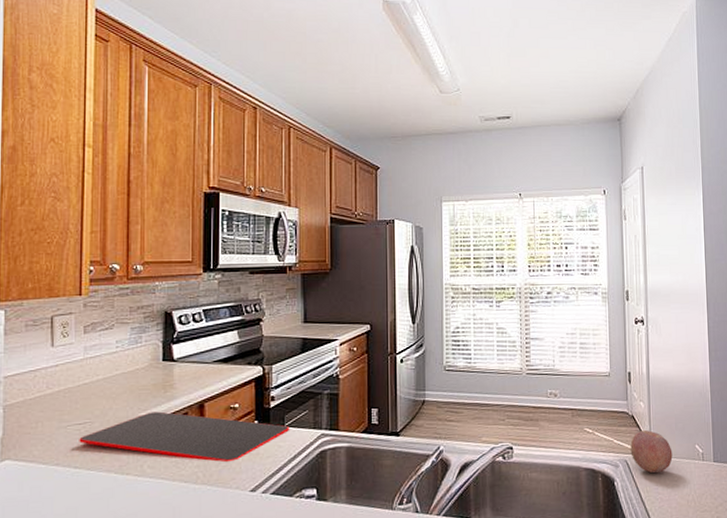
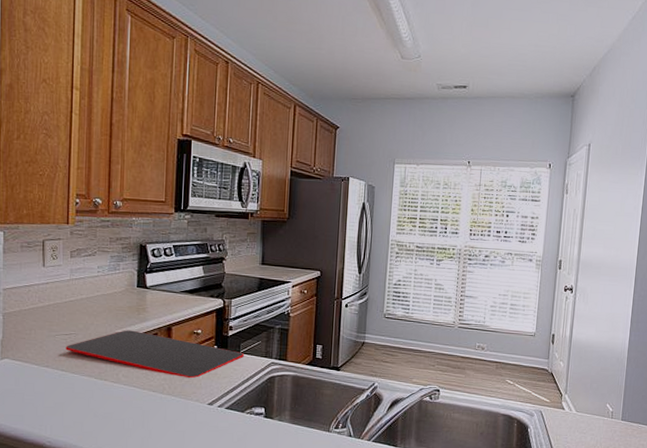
fruit: present [630,430,673,474] -> none [546,387,585,425]

